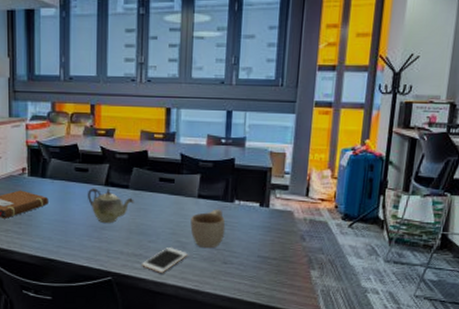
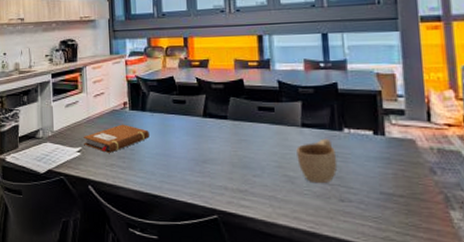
teapot: present [87,188,134,224] -> none [186,120,234,157]
cell phone: present [142,248,188,273] -> none [248,183,298,211]

